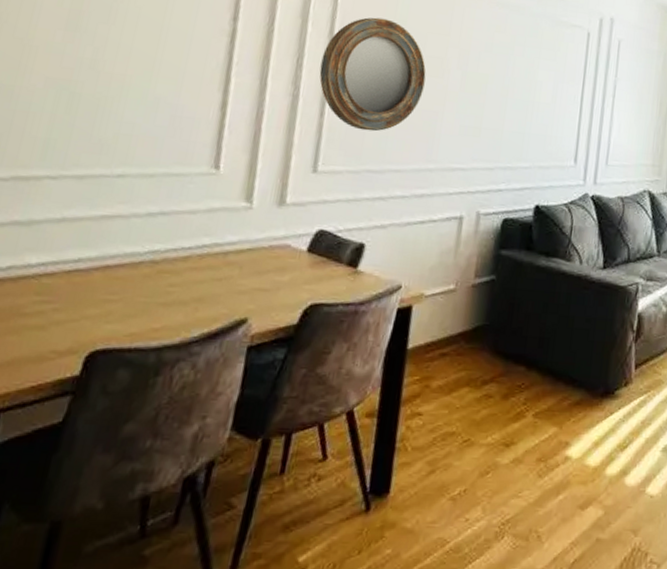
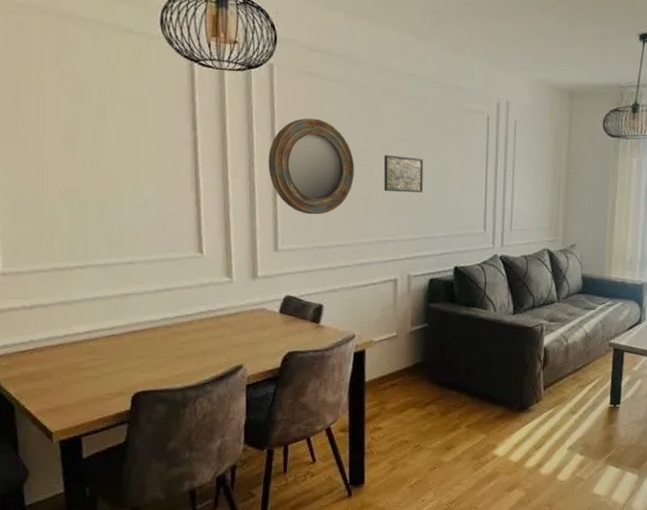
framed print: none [458,67,510,114] -> present [383,155,424,193]

